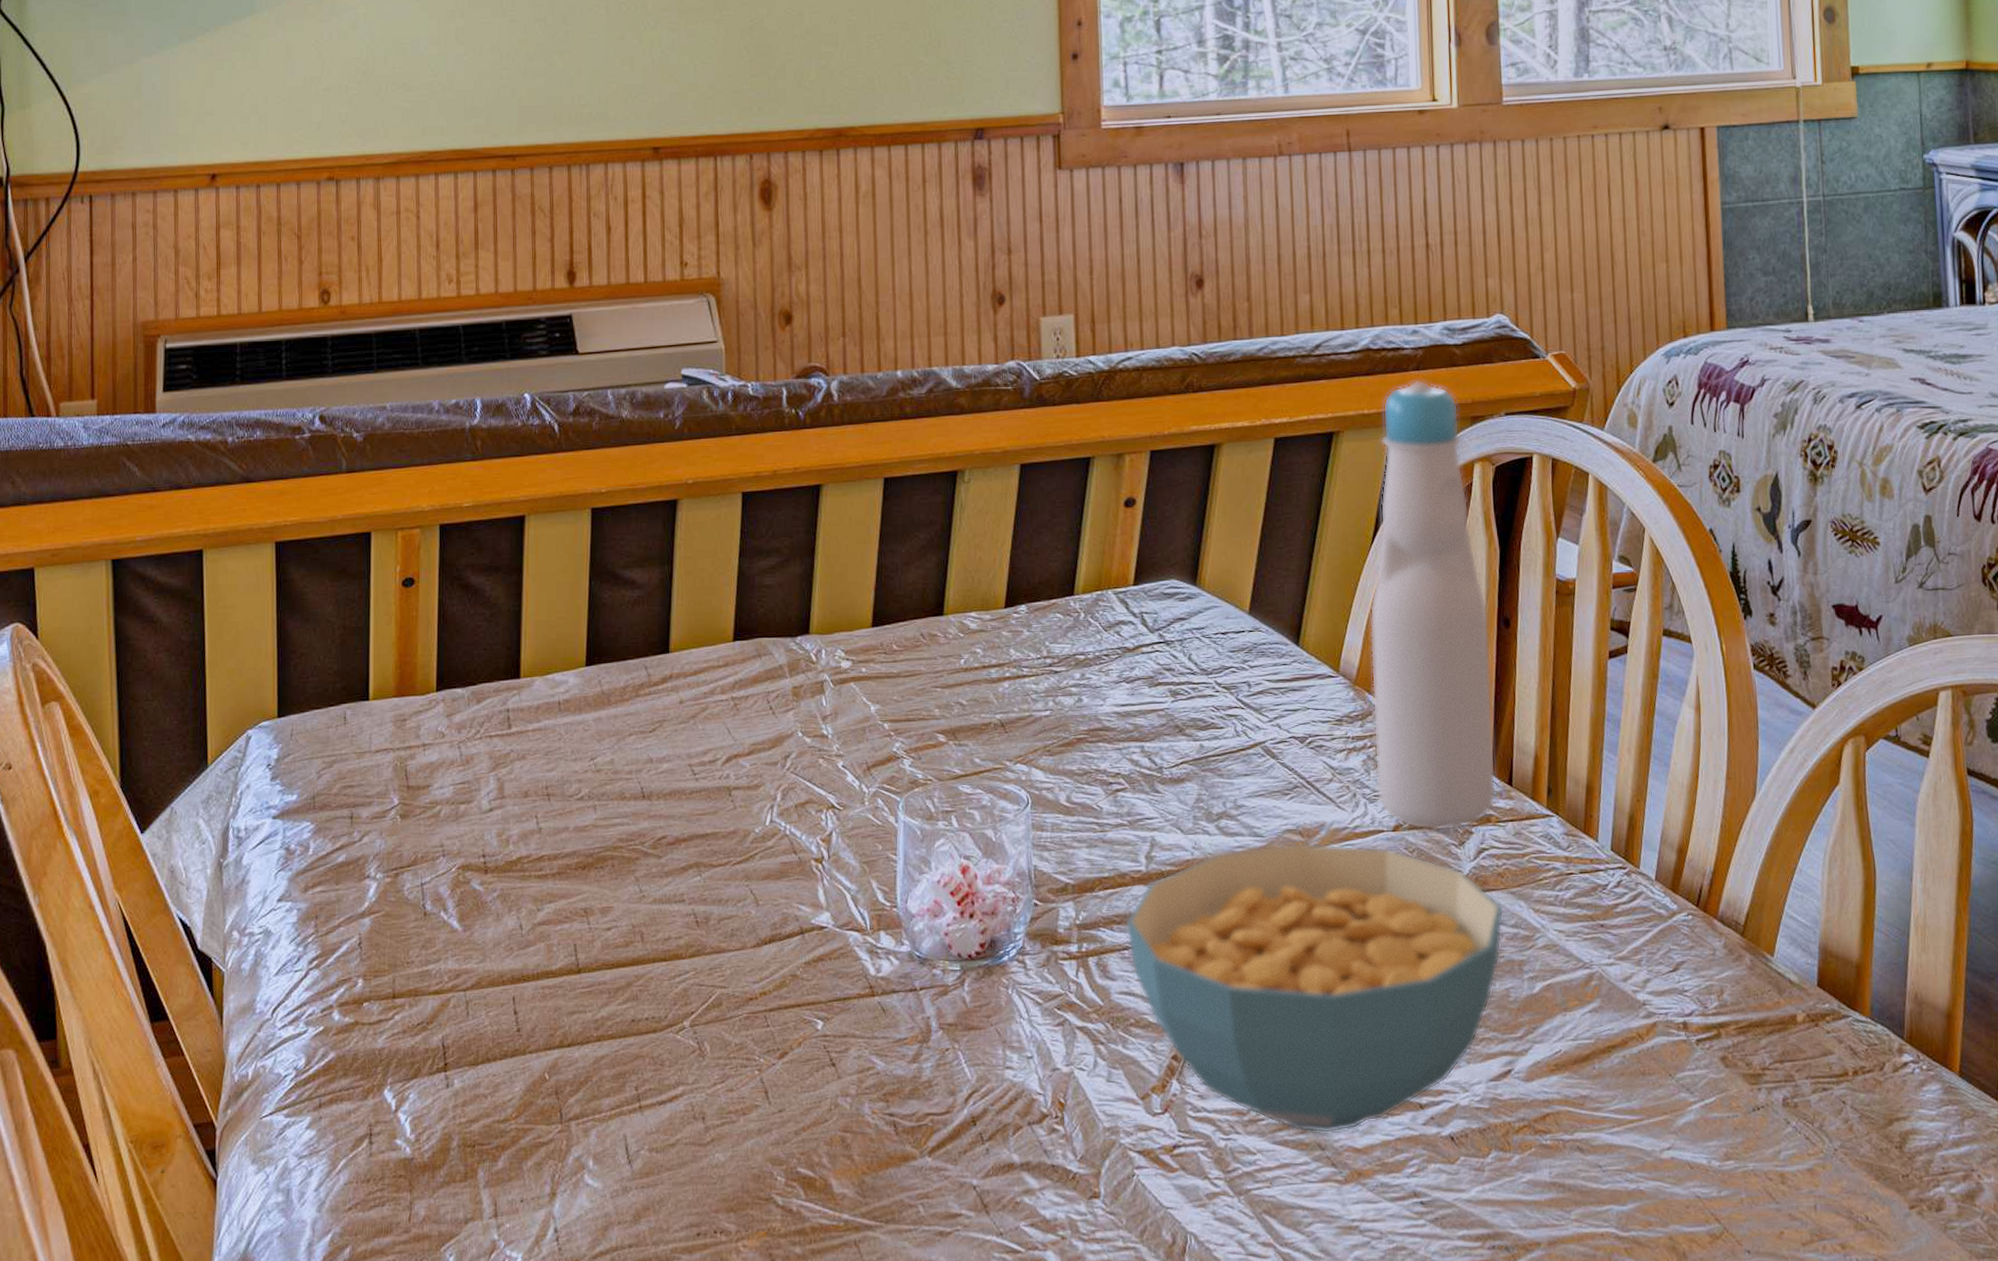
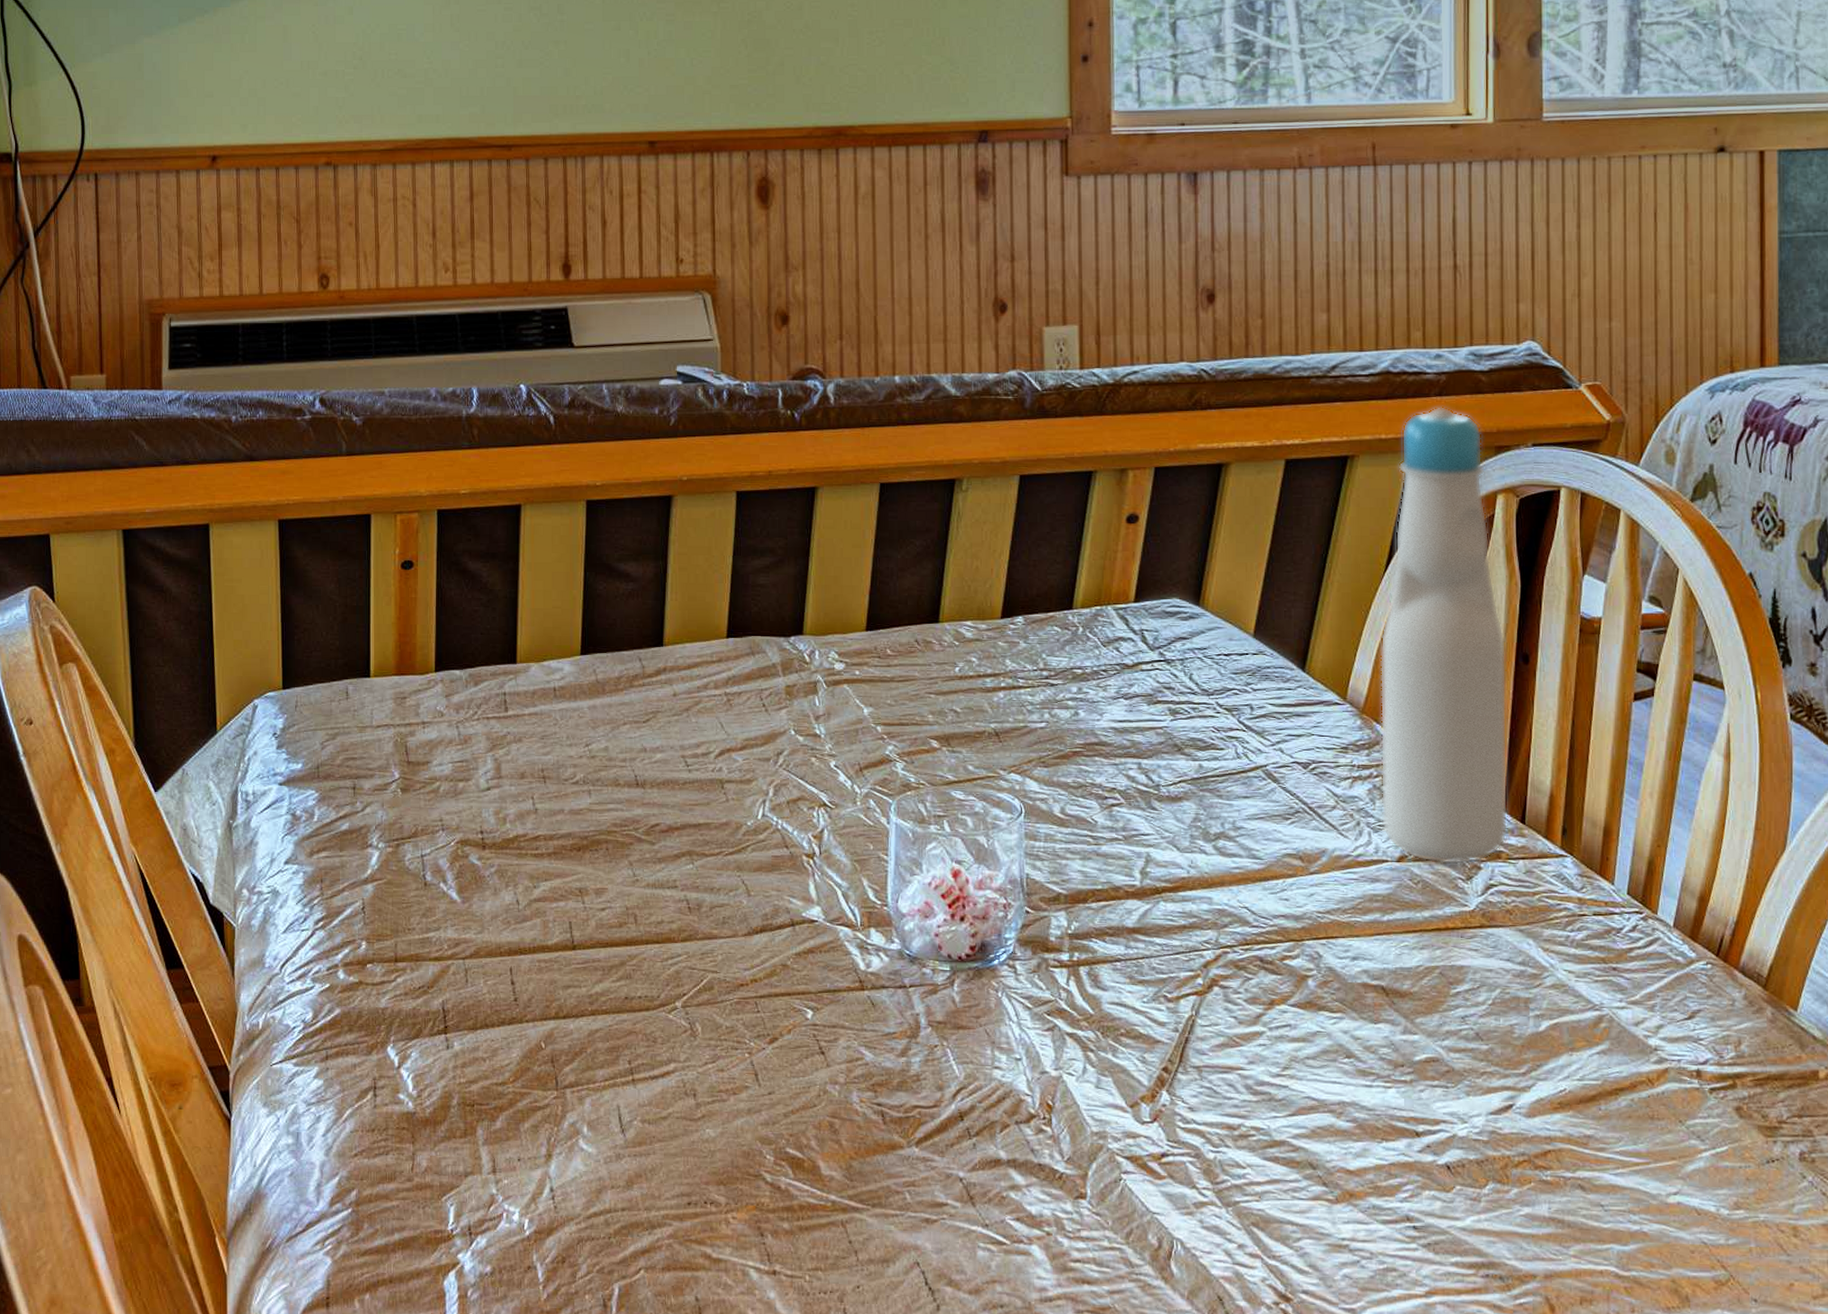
cereal bowl: present [1125,842,1505,1134] -> none [1117,867,1512,1154]

